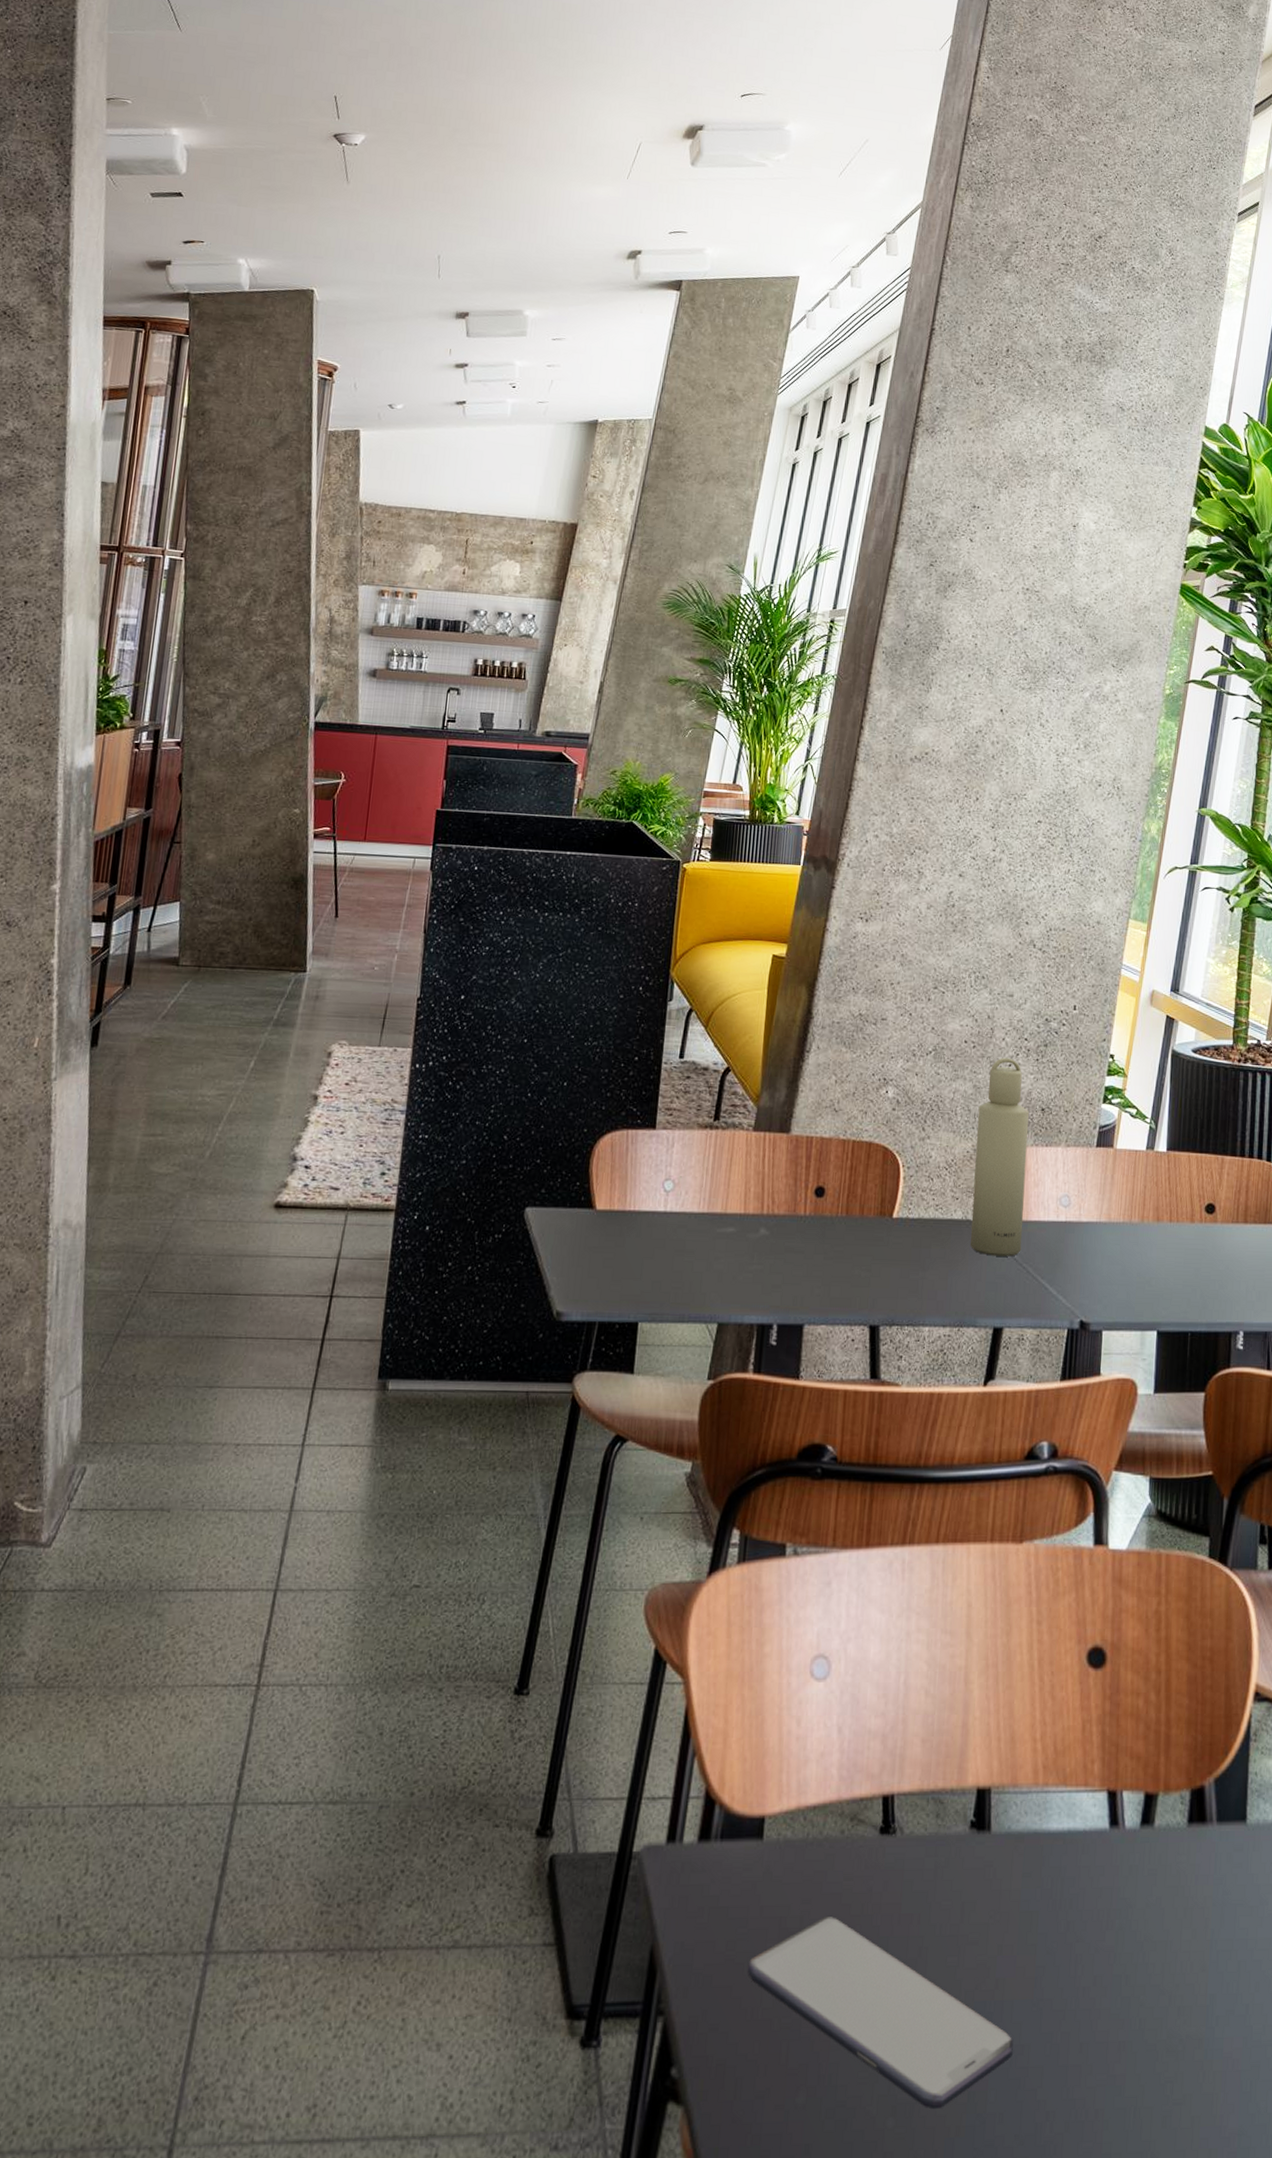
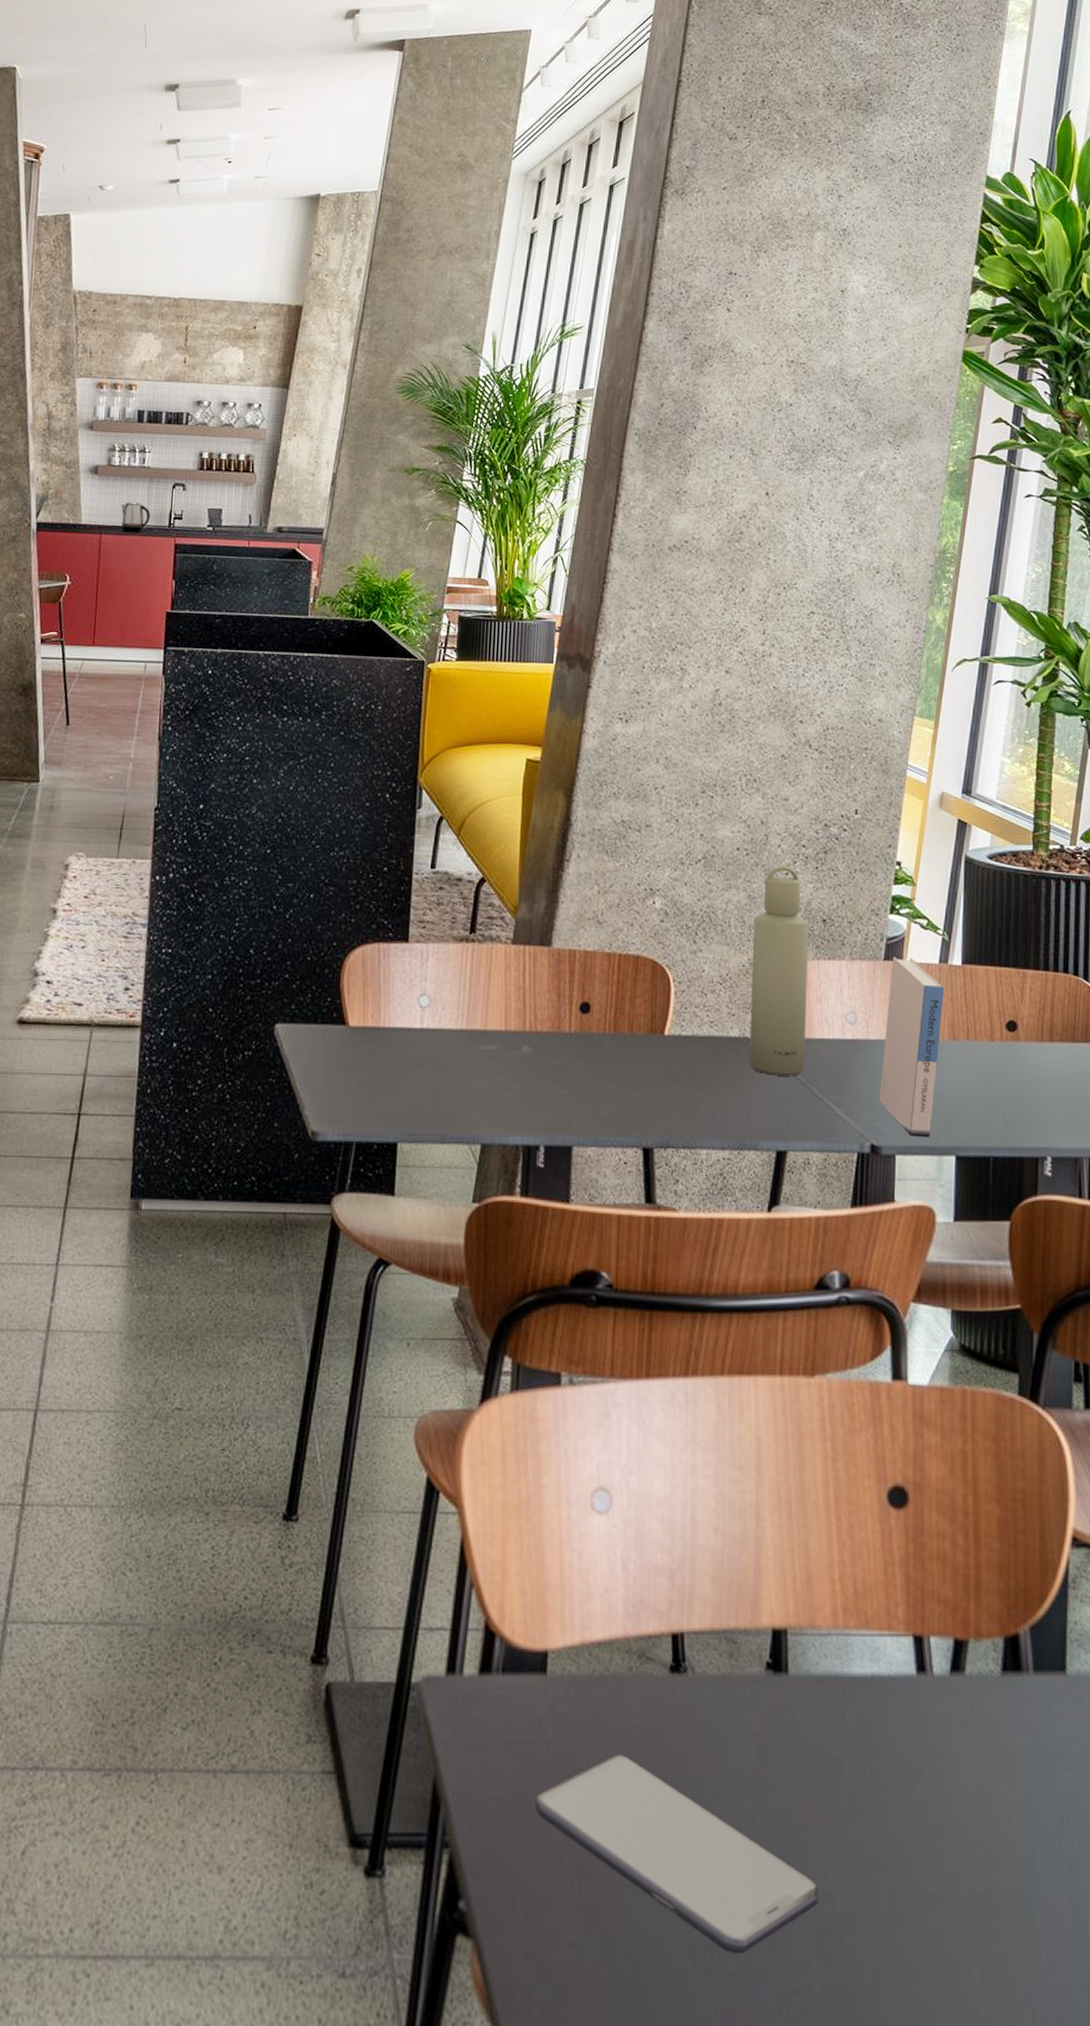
kettle: none [396,704,425,735] -> present [121,501,151,534]
book: none [1089,1143,1151,1315] -> present [879,956,945,1138]

